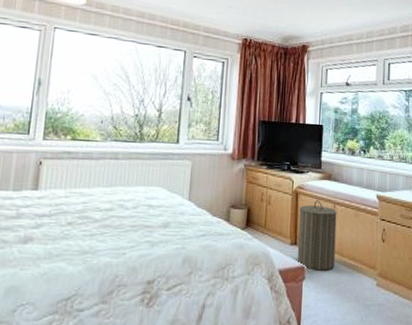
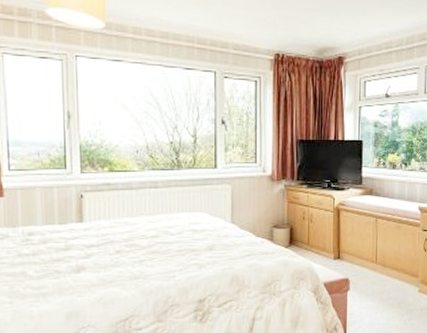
laundry hamper: present [297,200,337,271] -> none [341,216,379,281]

